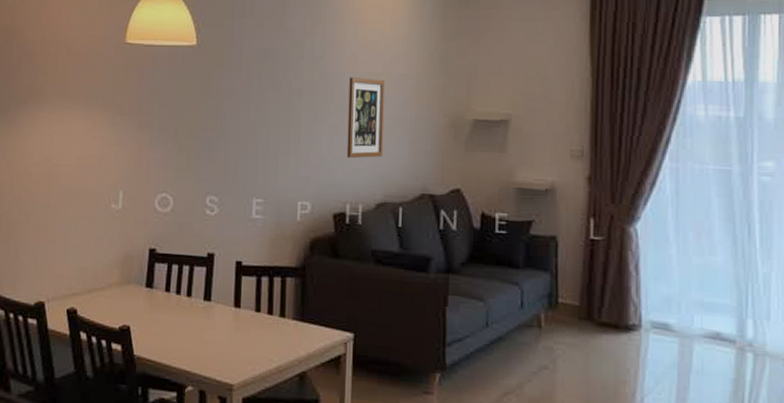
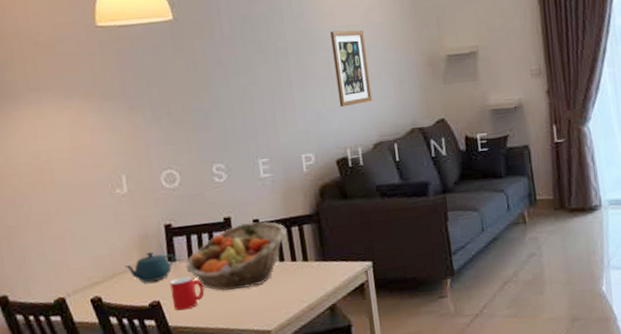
teapot: none [104,273,153,305] -> present [124,251,175,283]
cup: none [142,306,175,342] -> present [169,276,205,311]
fruit basket: none [161,263,268,333] -> present [185,221,287,292]

